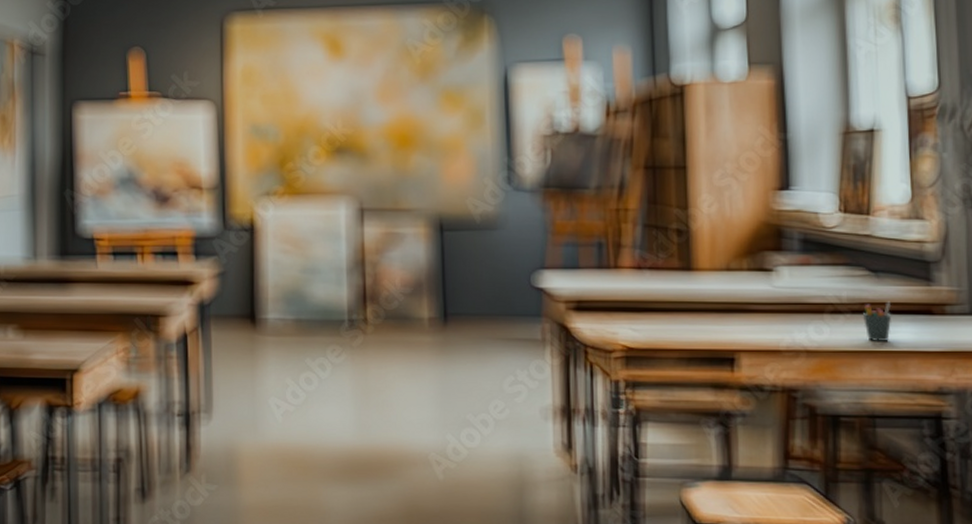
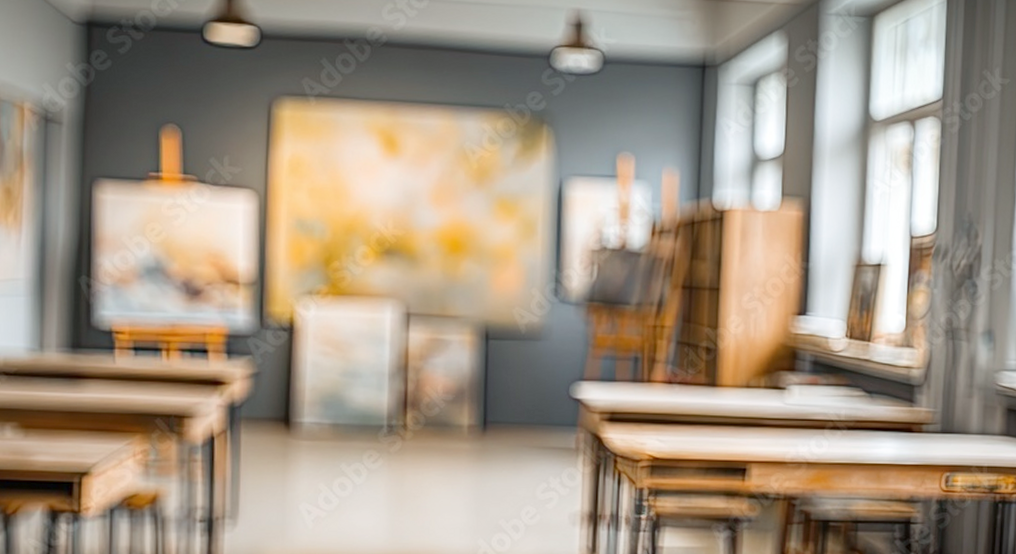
pen holder: present [862,301,892,342] -> none [855,419,880,456]

